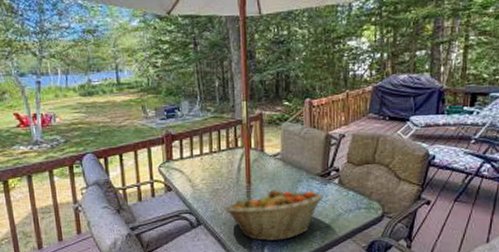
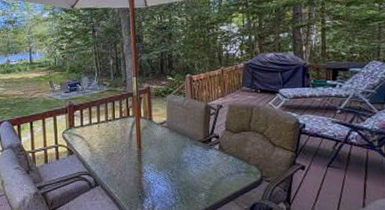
fruit basket: present [225,189,323,242] -> none [119,153,206,202]

